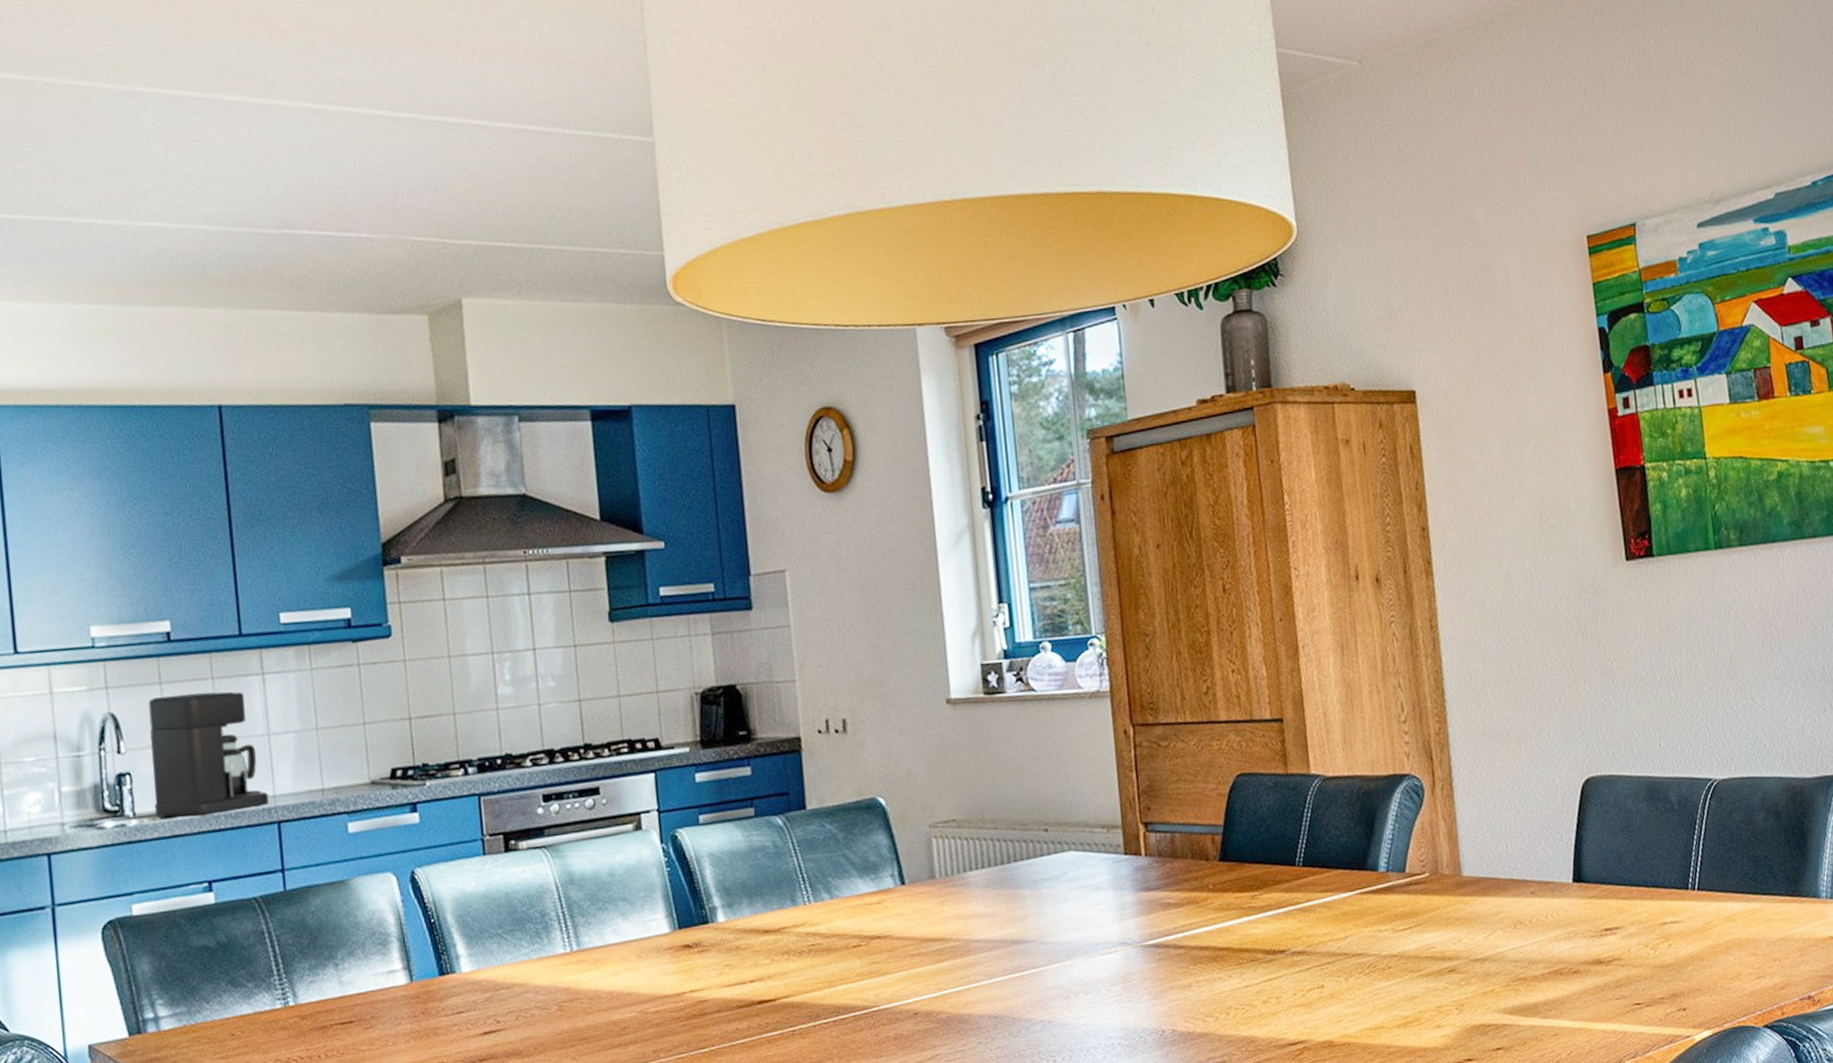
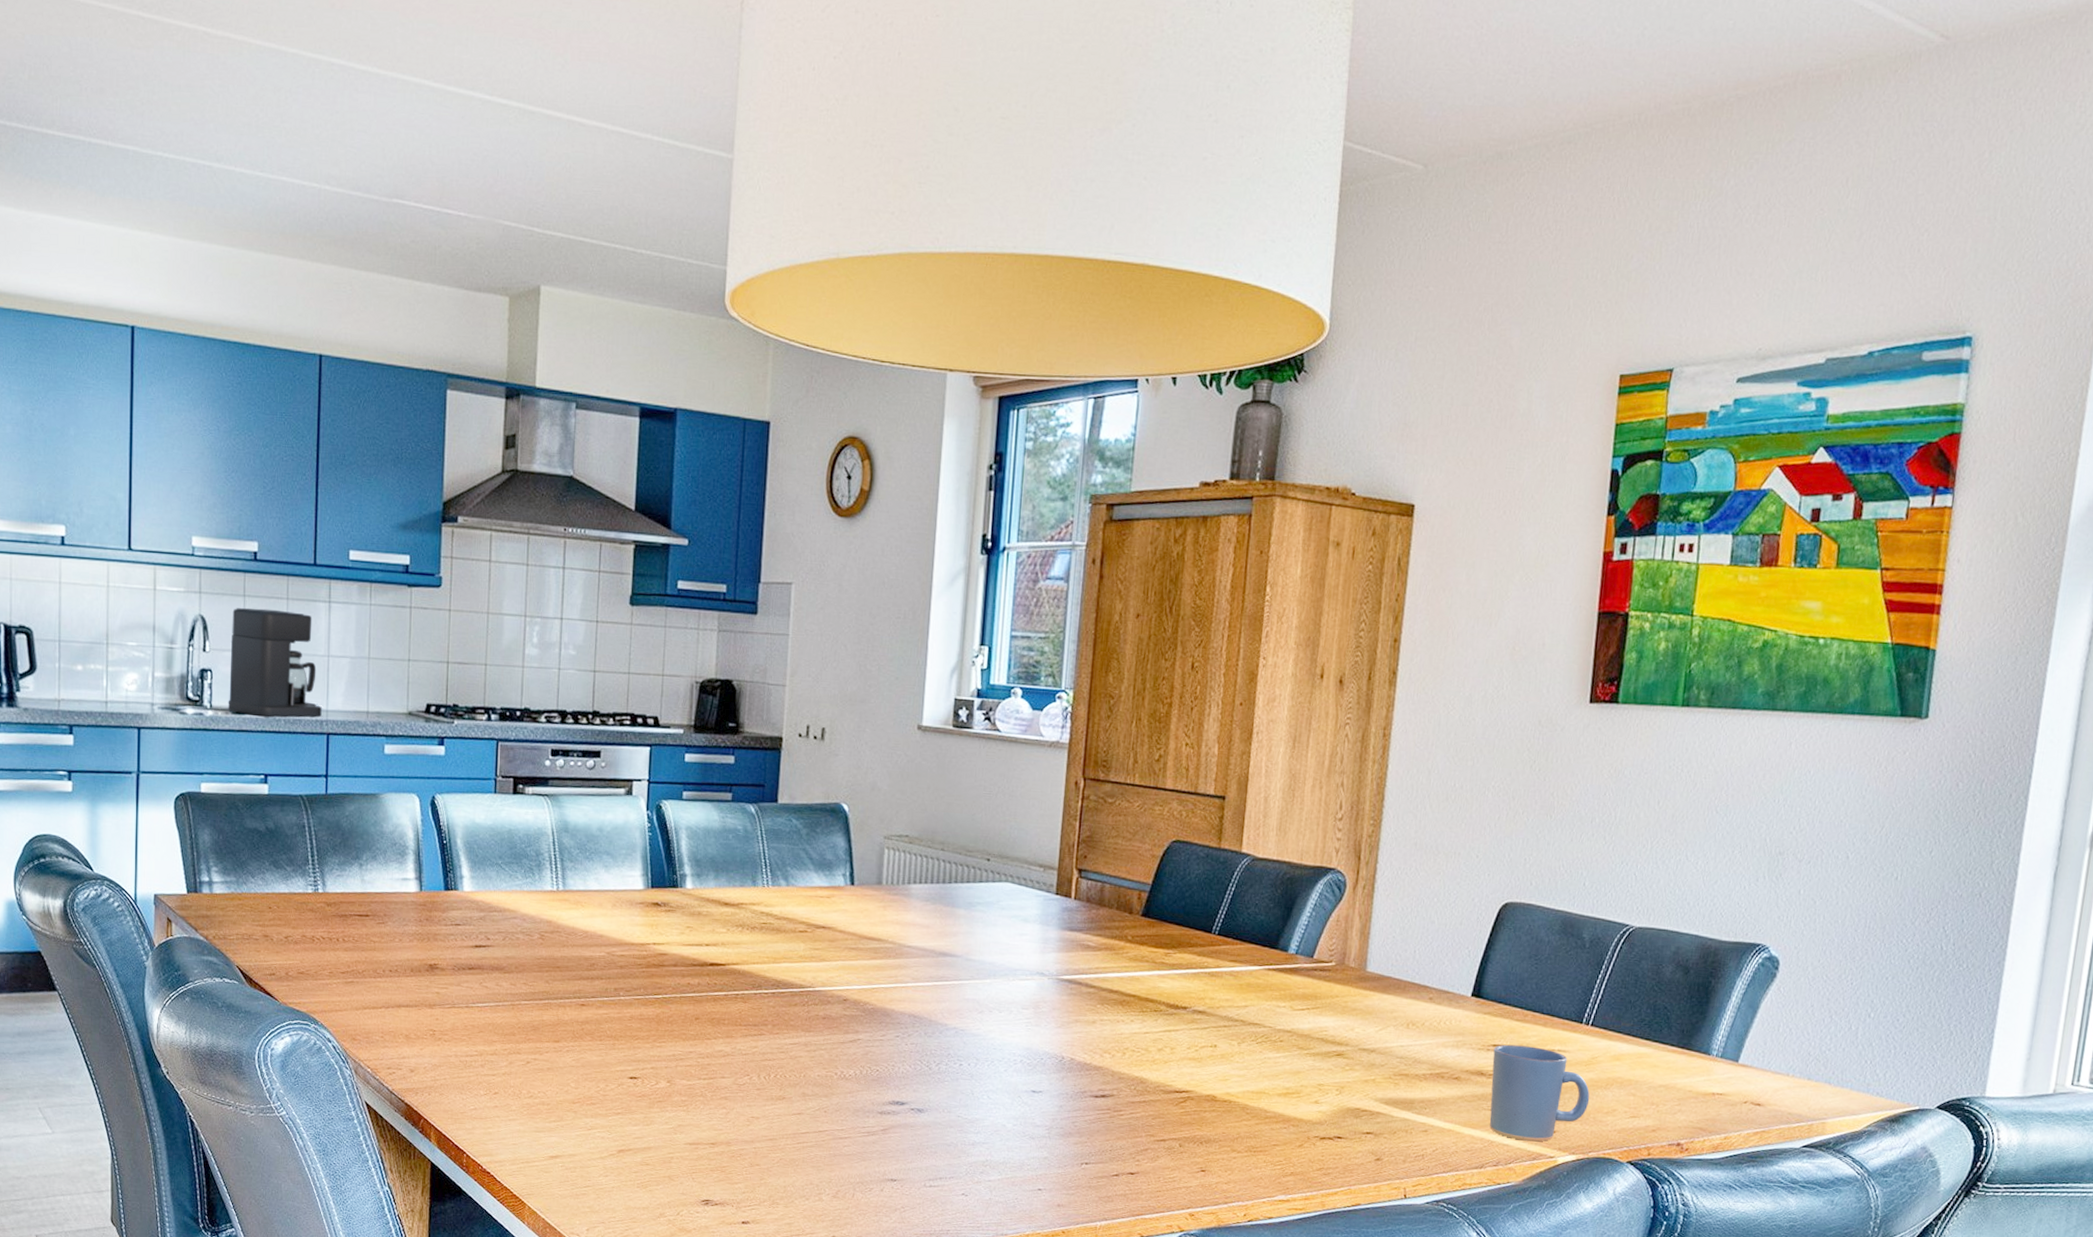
mug: none [1606,923,1713,1025] -> present [1489,1044,1590,1142]

